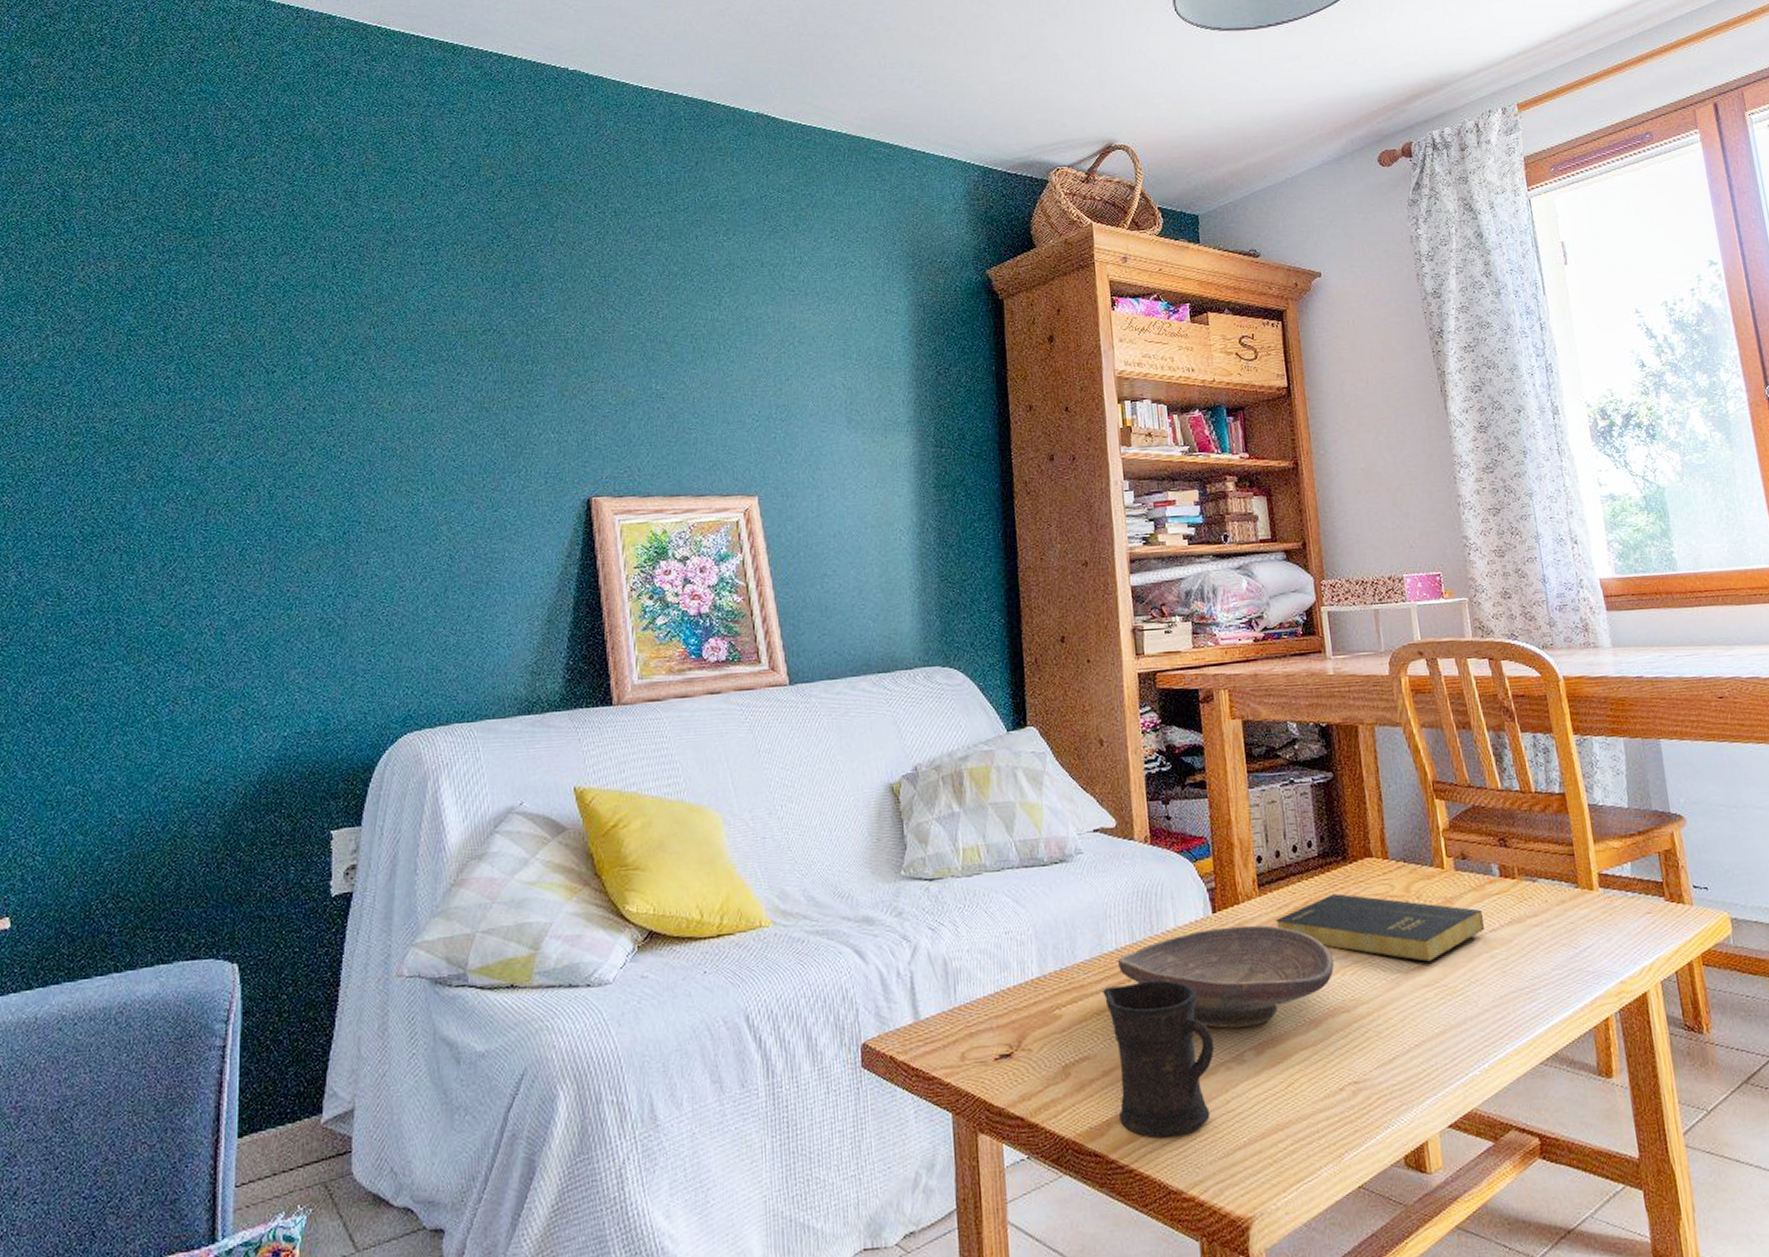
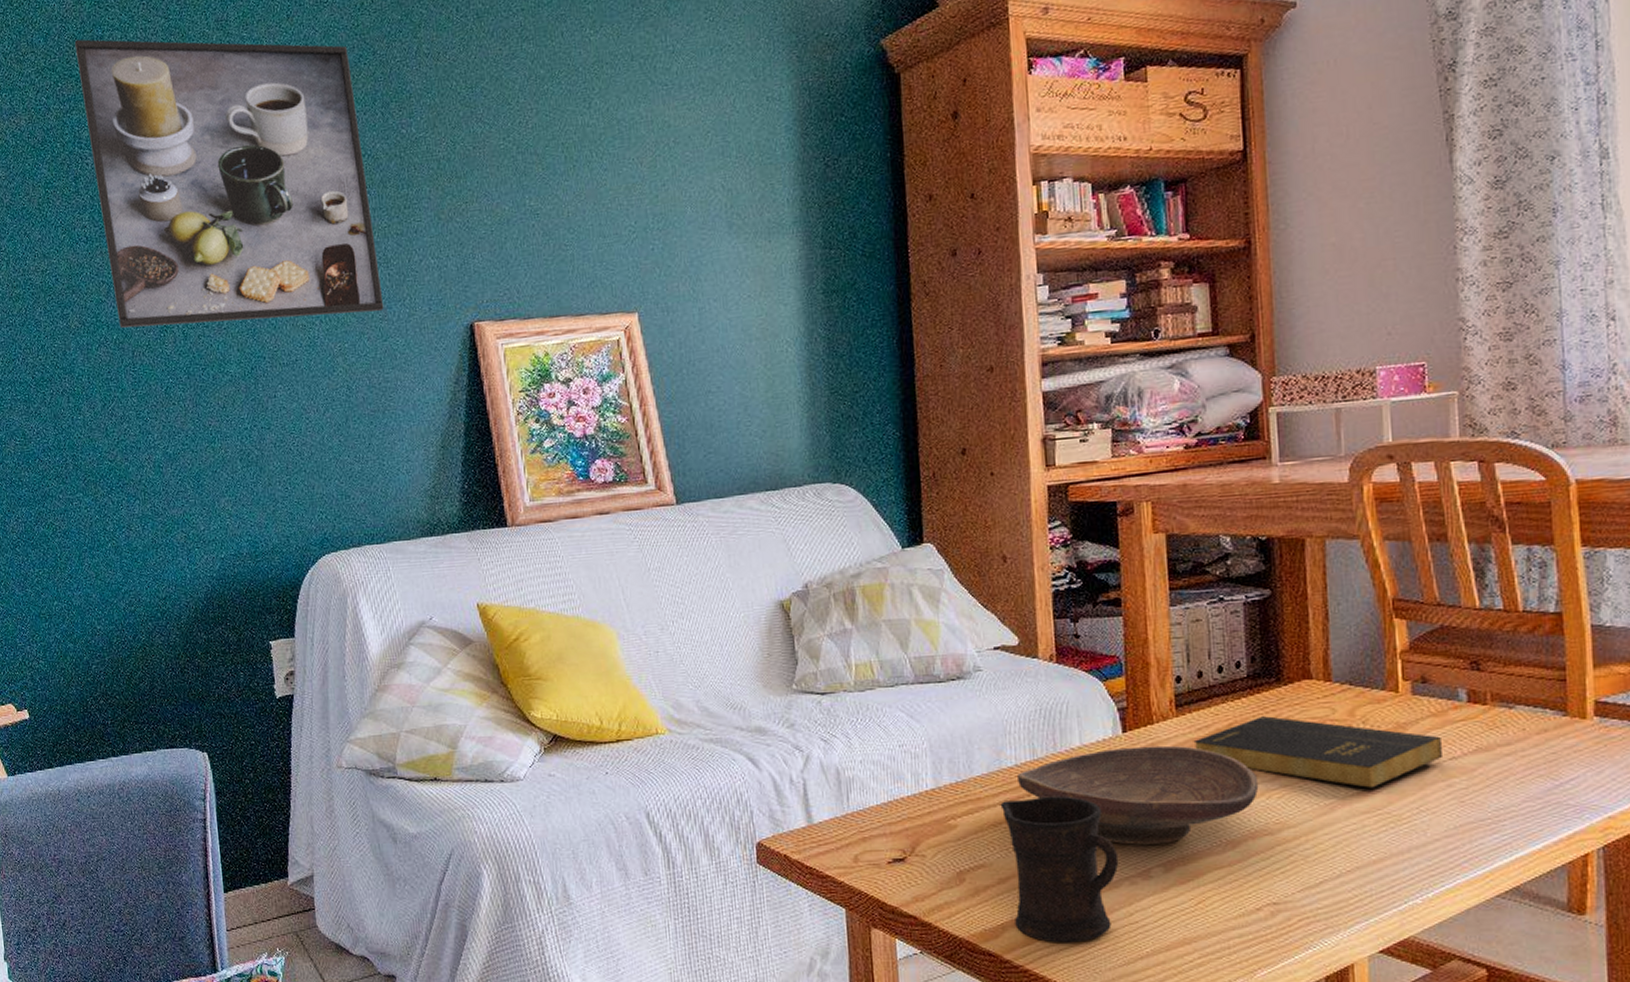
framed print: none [184,193,497,485] -> present [74,39,384,328]

